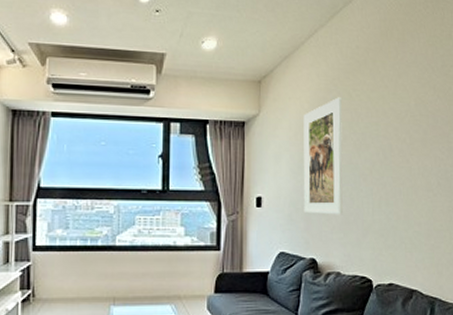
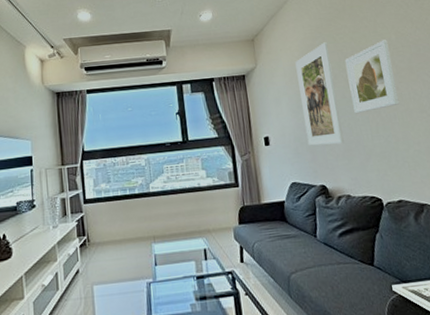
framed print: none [357,104,407,184] -> present [344,39,400,114]

